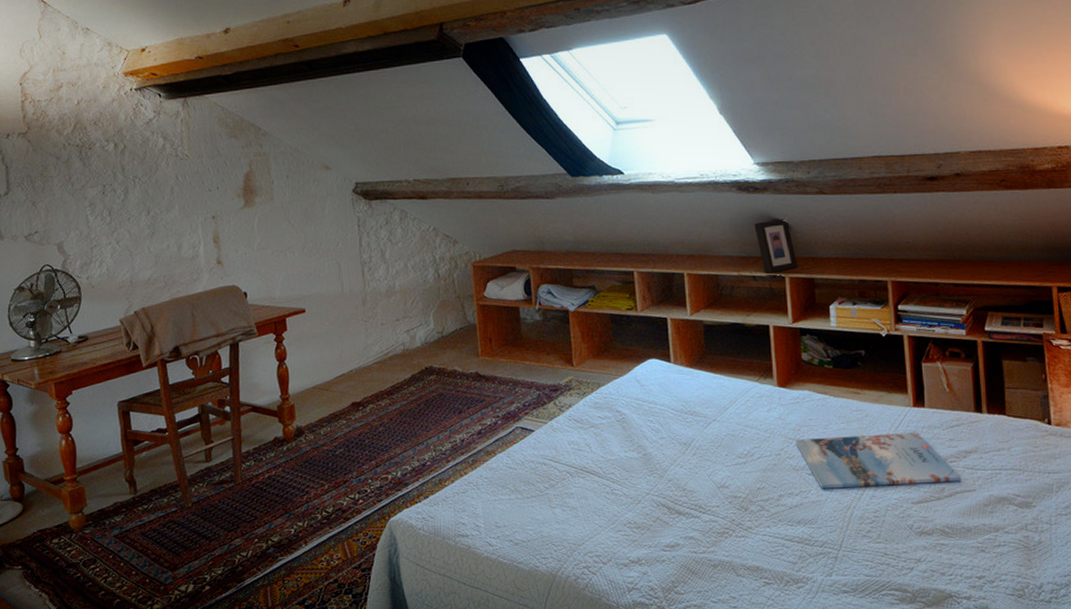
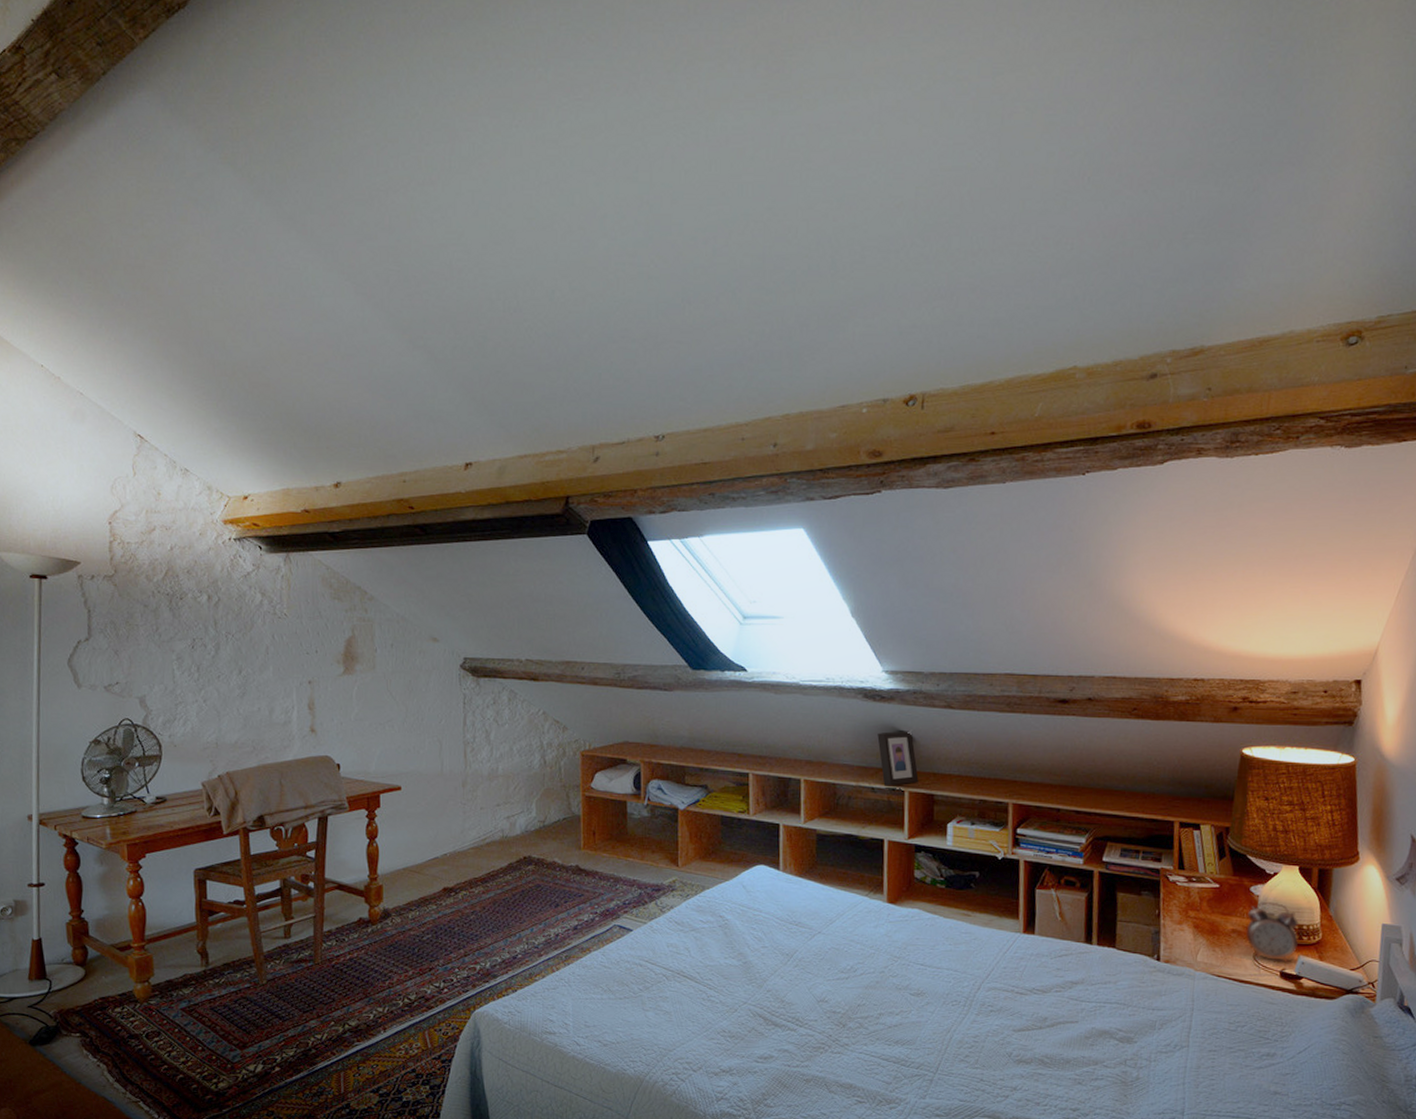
magazine: present [796,433,962,489] -> none [901,958,1065,1012]

